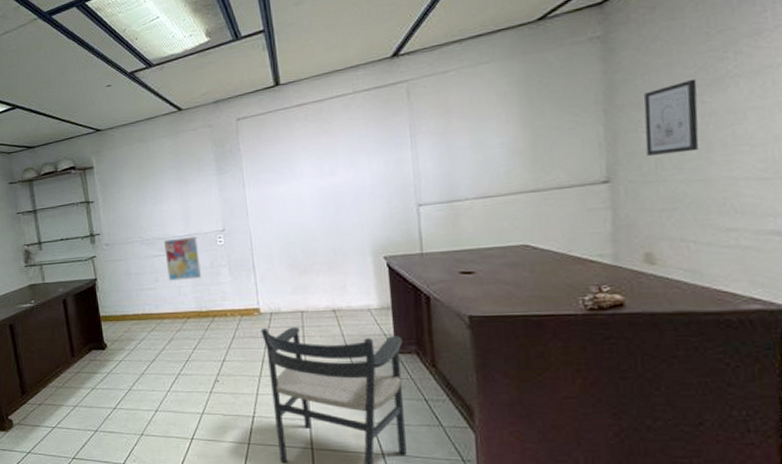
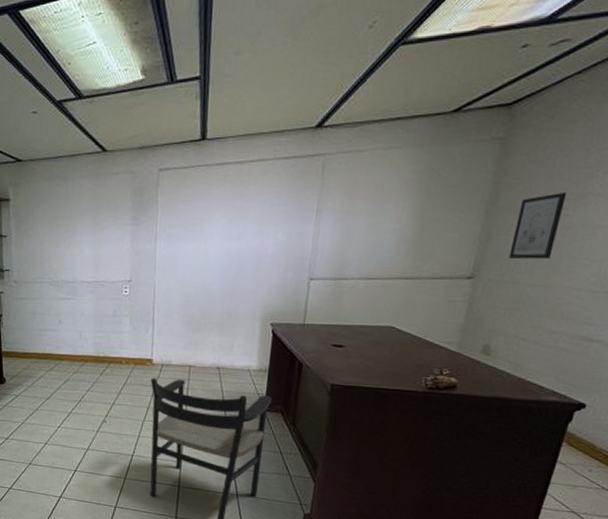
wall art: present [163,236,202,281] -> none [71,283,104,326]

